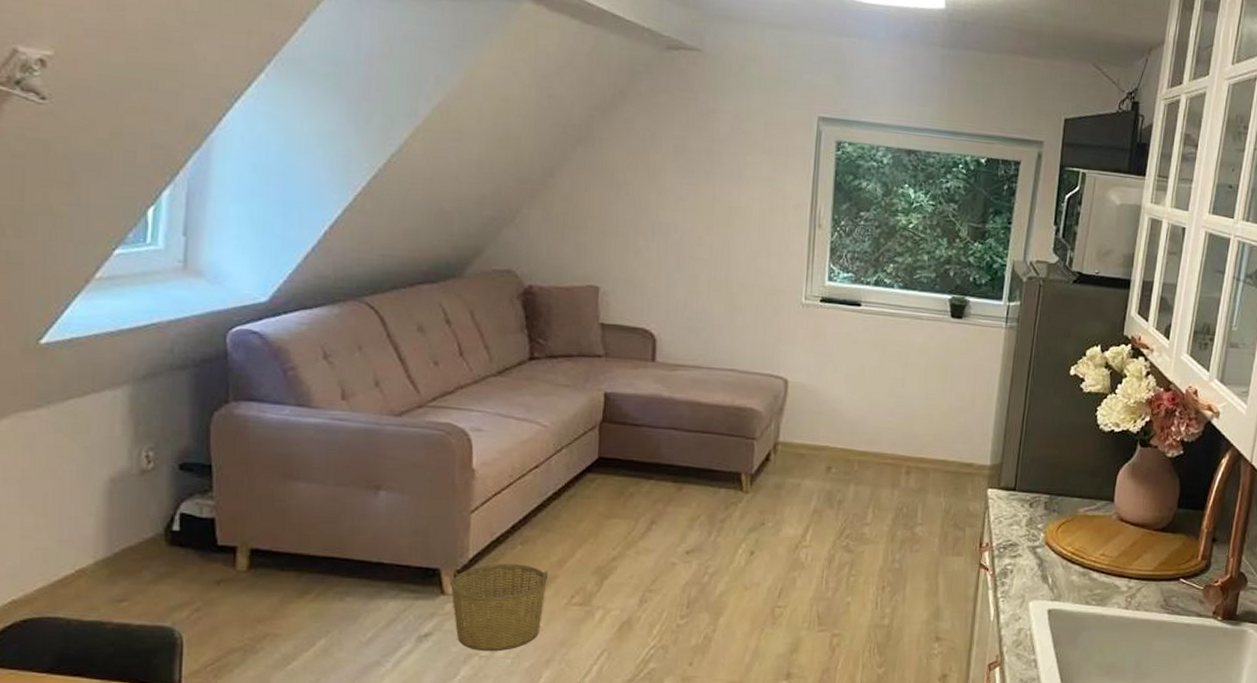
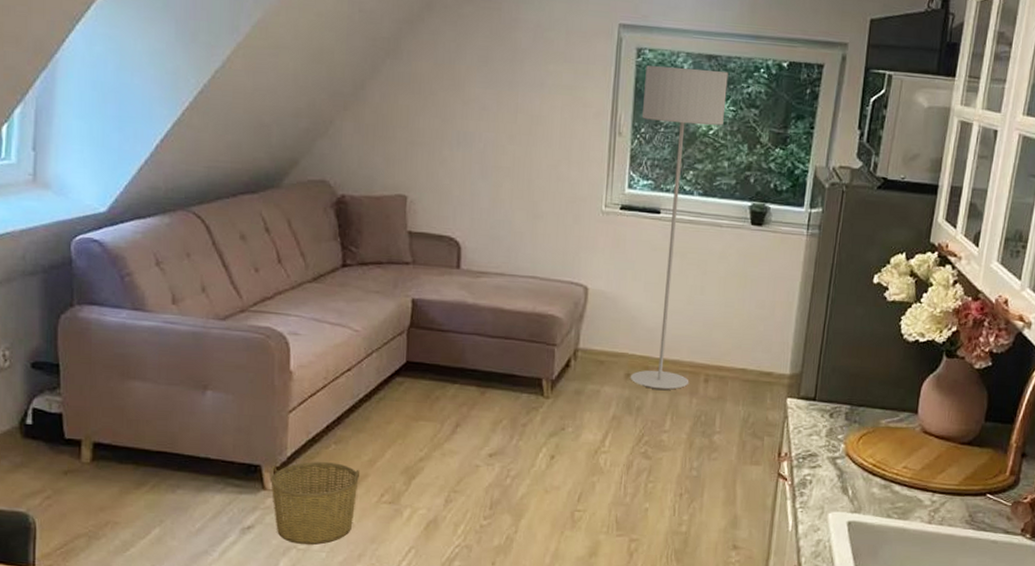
floor lamp: none [831,159,928,483] -> present [630,65,729,391]

